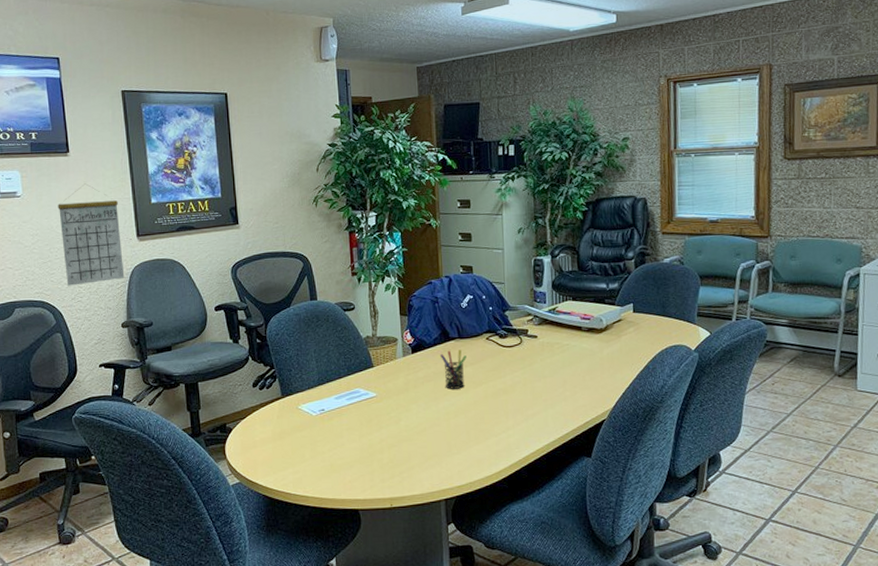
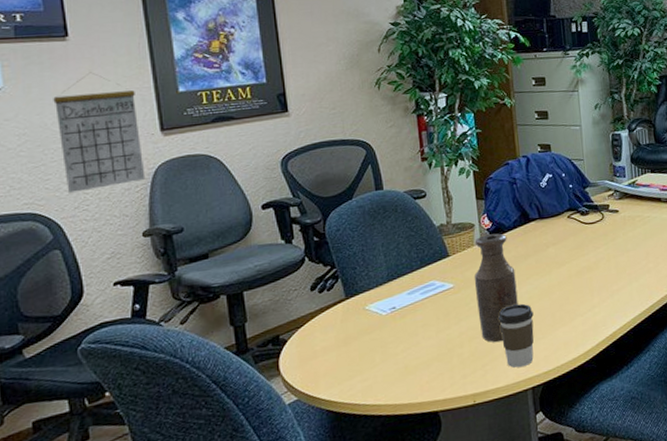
bottle: none [395,349,435,453] -> present [474,233,518,343]
coffee cup: none [416,418,450,479] -> present [498,303,534,368]
pen holder: present [439,349,467,389] -> none [520,230,548,272]

